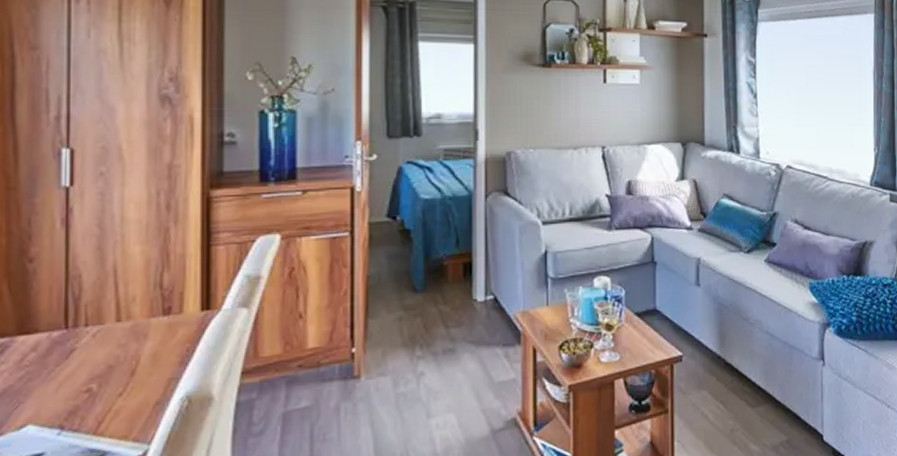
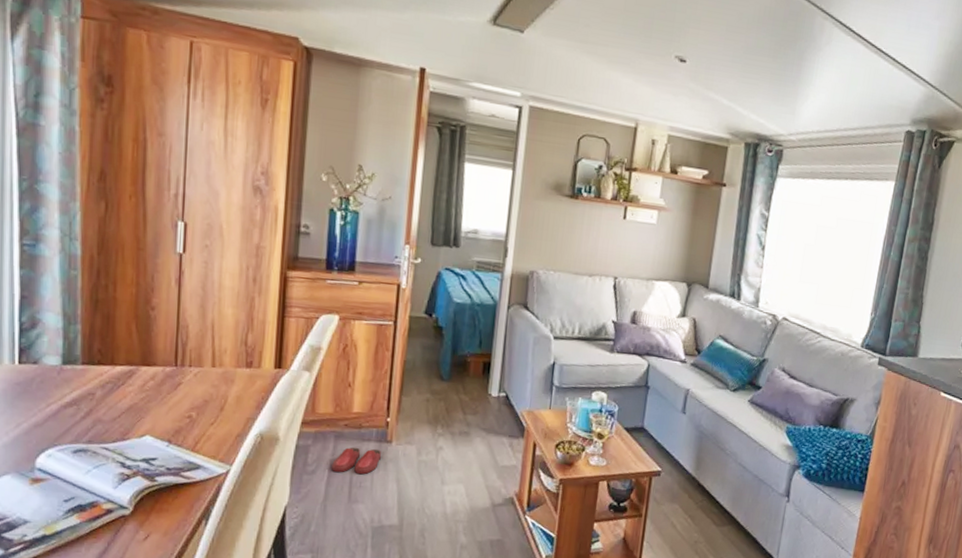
slippers: none [285,388,347,428] -> present [332,447,381,475]

